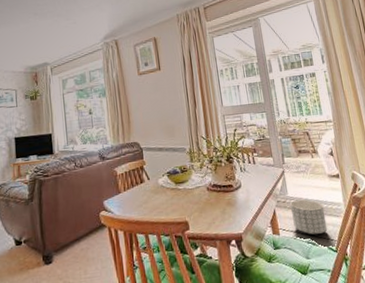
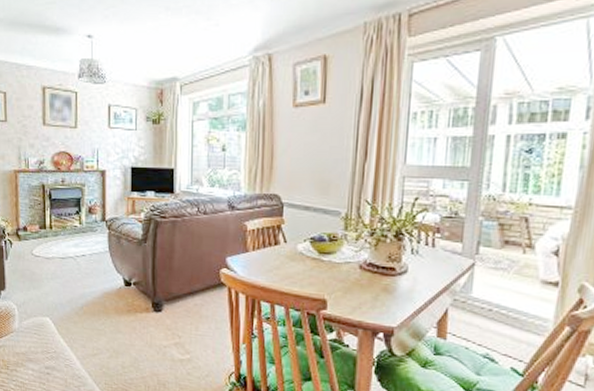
planter: present [290,199,328,236] -> none [470,302,522,351]

